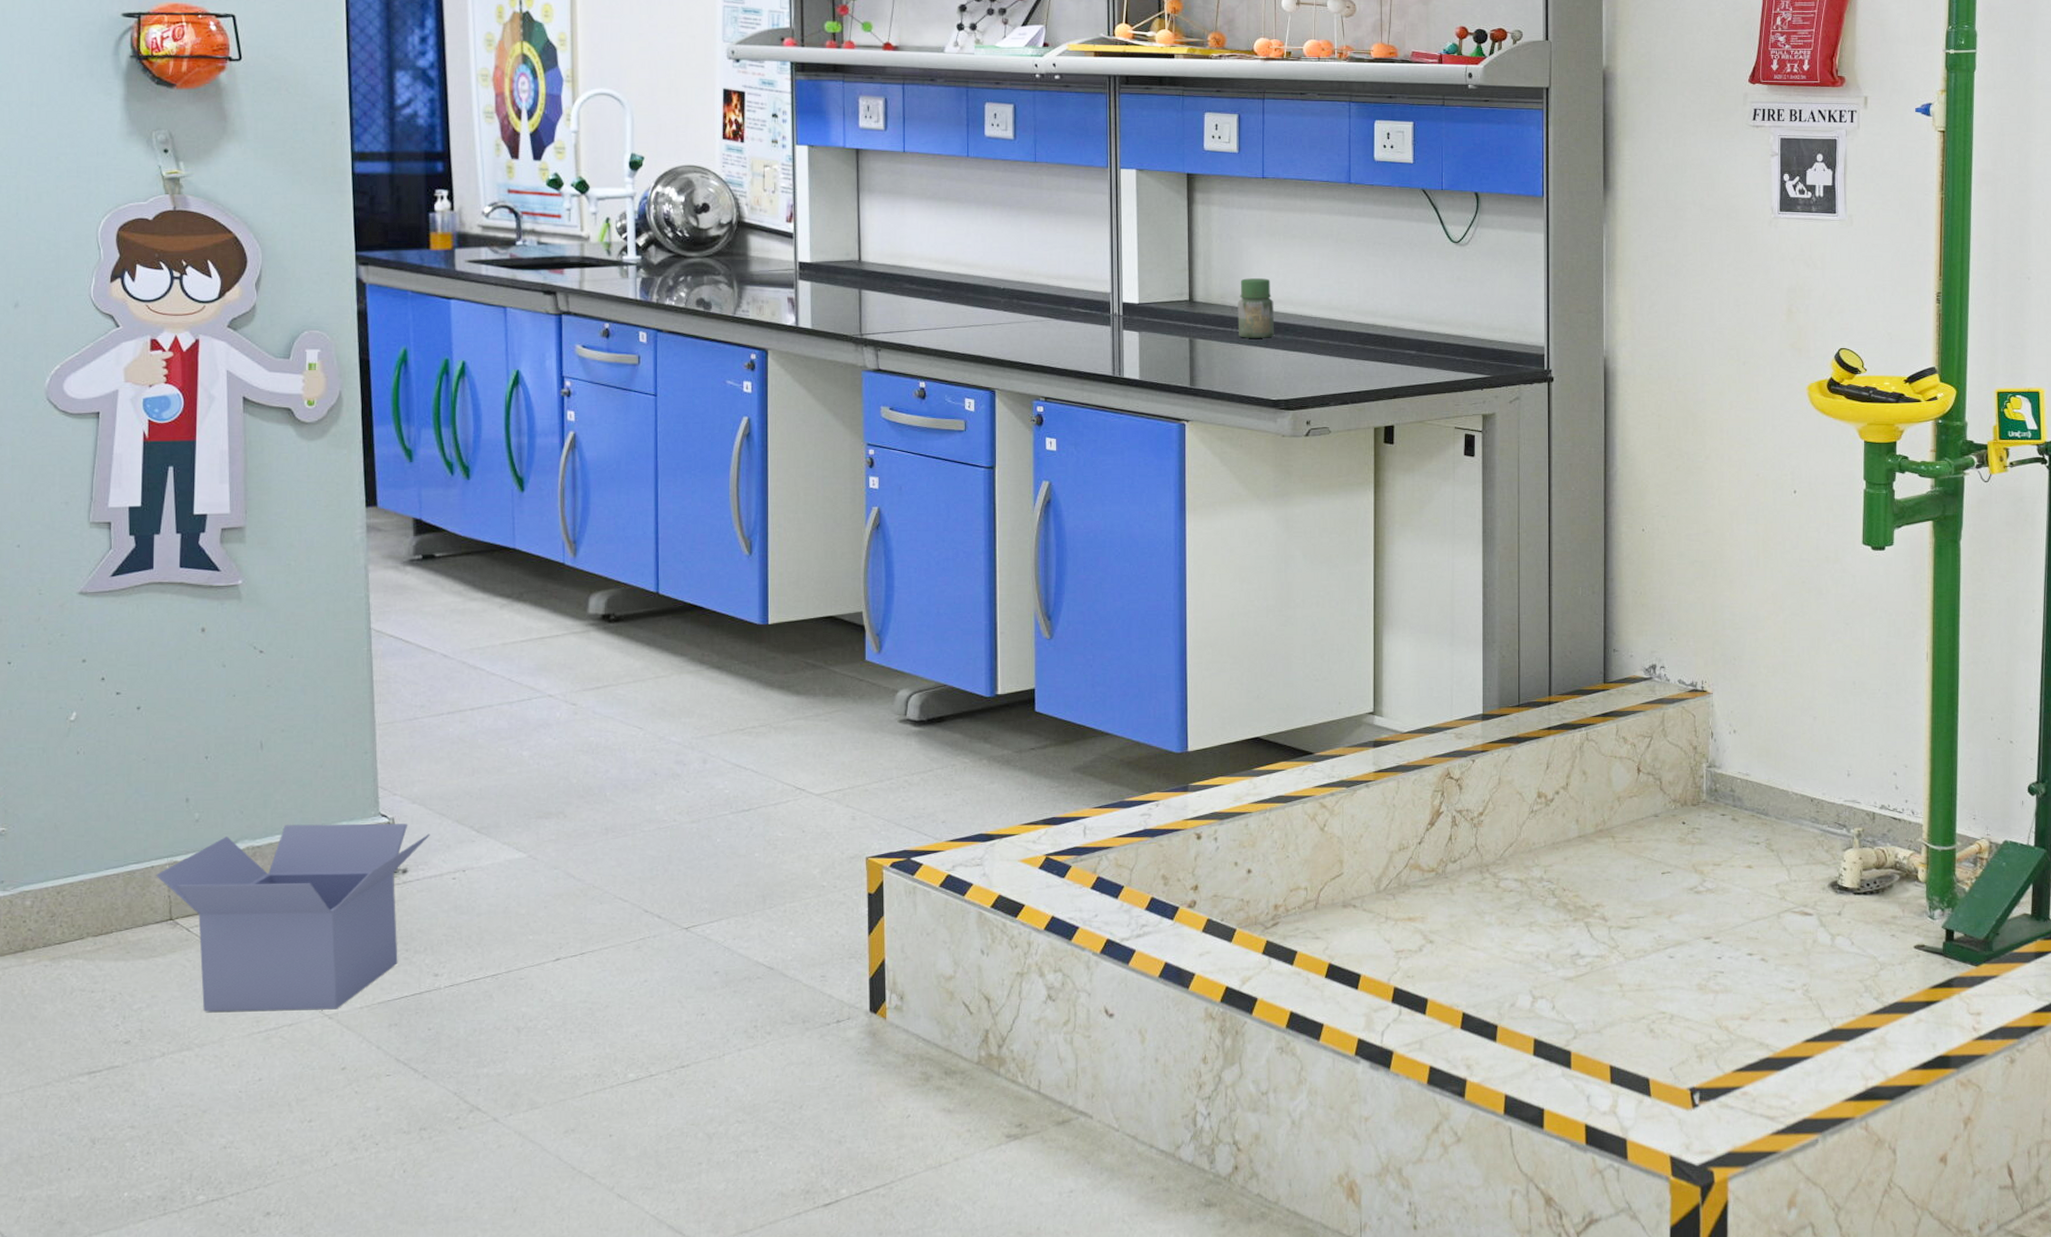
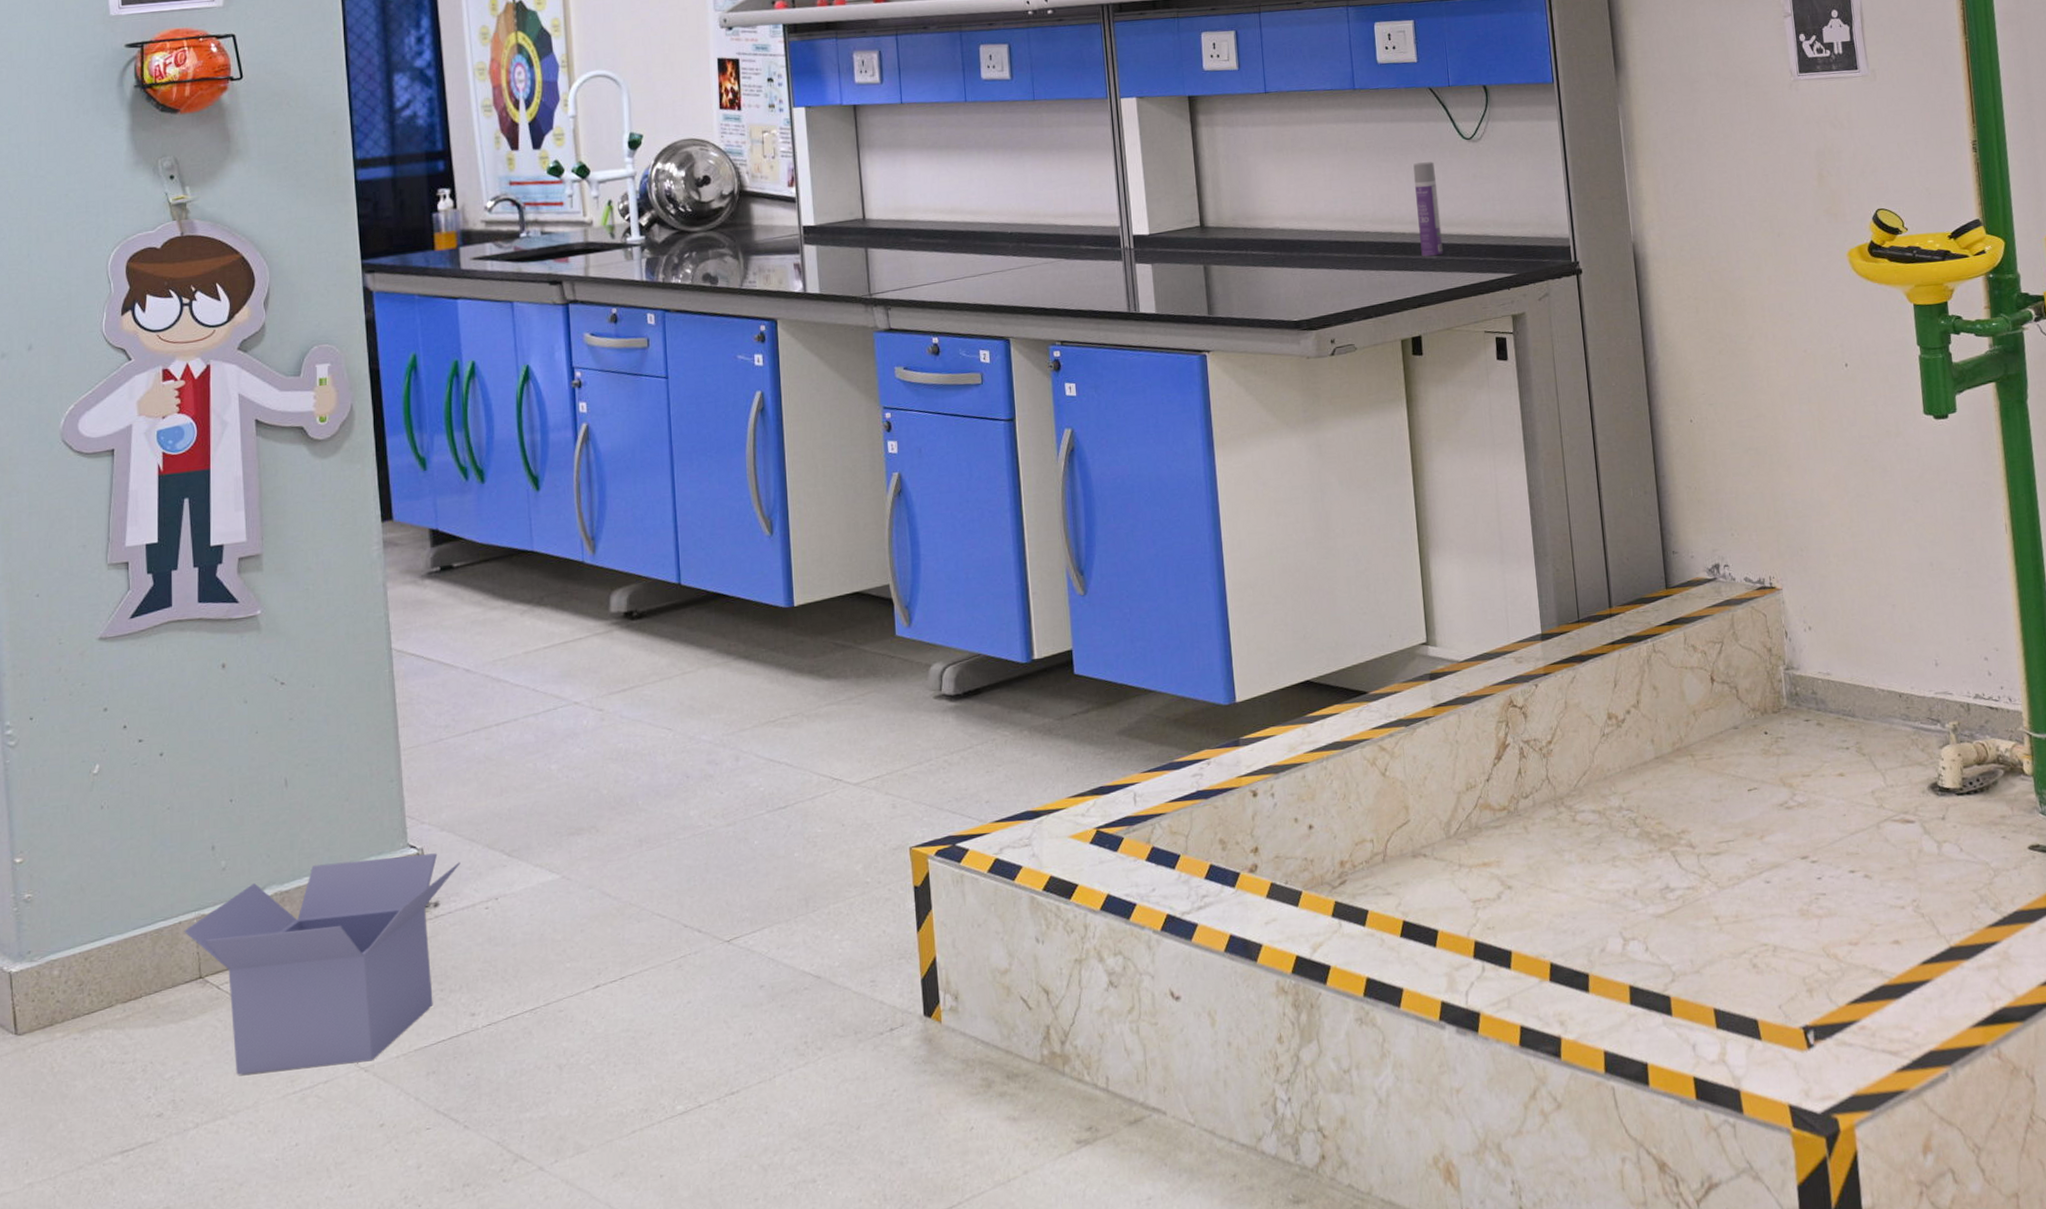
jar: present [1238,278,1274,338] -> none [1250,195,1290,260]
aerosol can: none [1401,261,1422,352] -> present [1413,161,1443,258]

